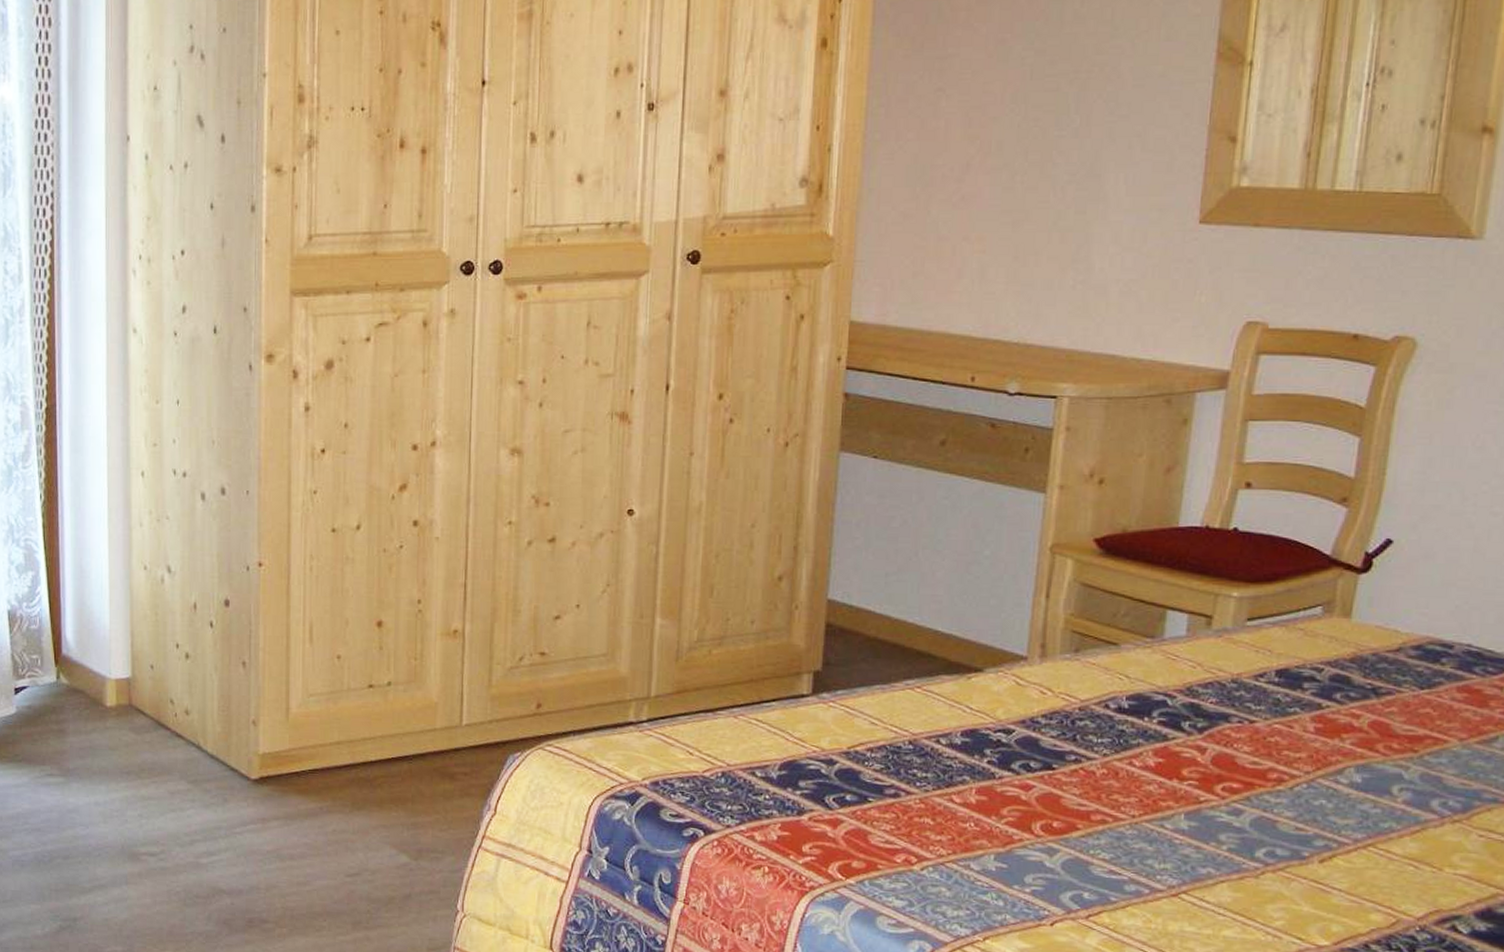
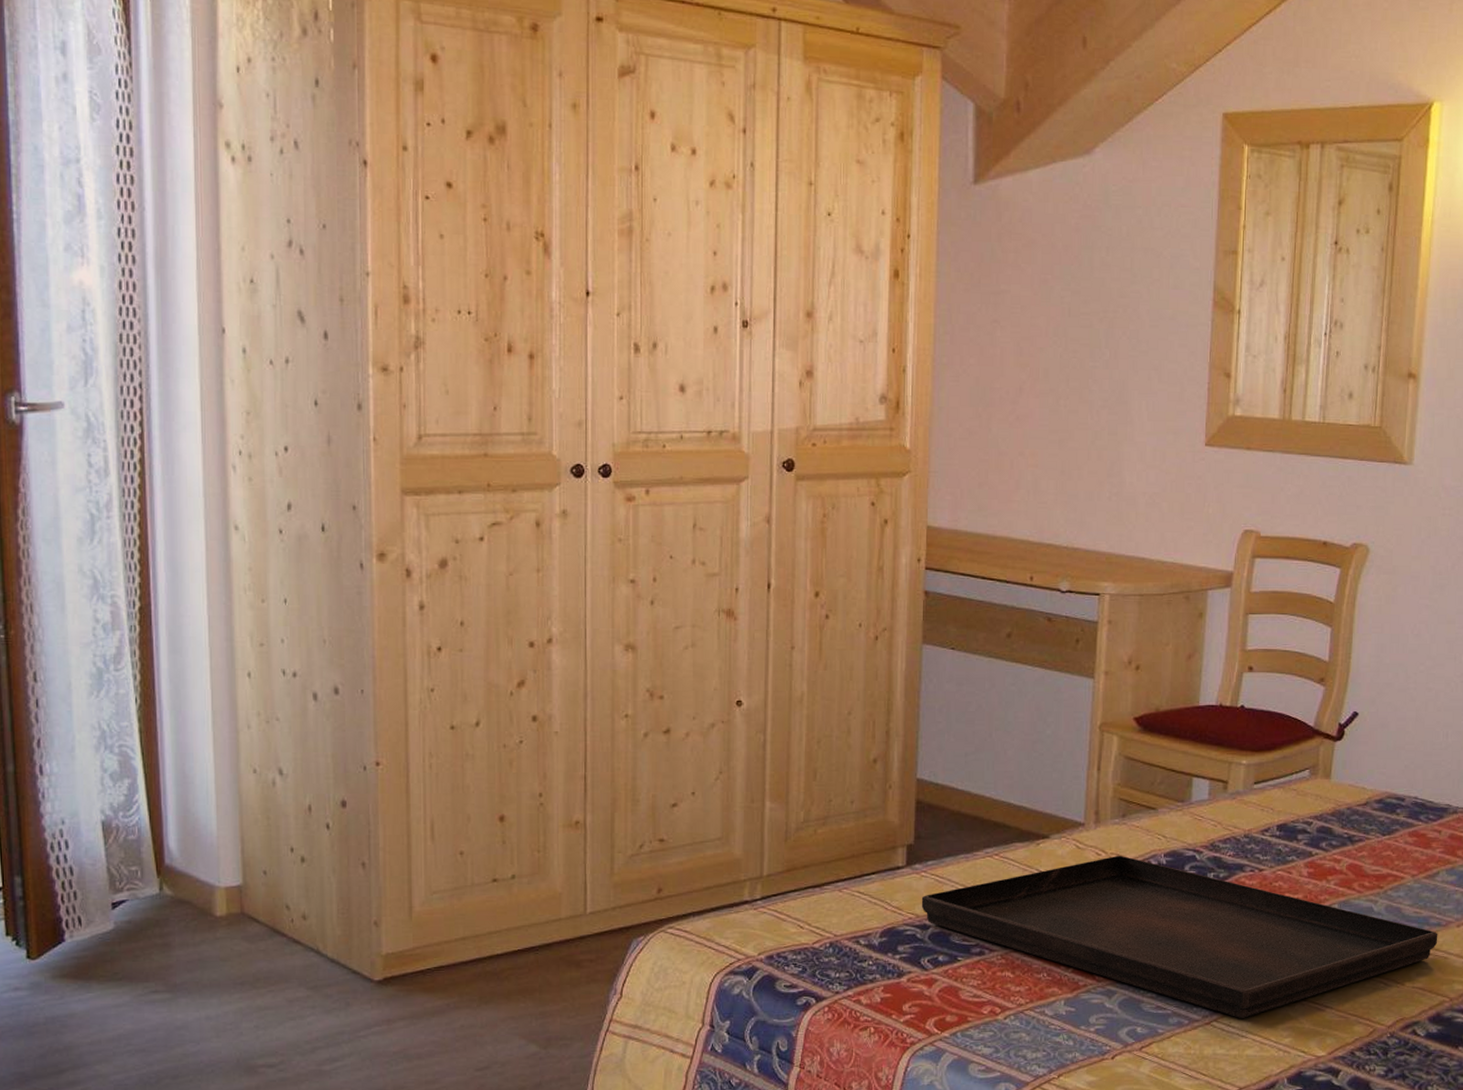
serving tray: none [827,695,1494,893] -> present [921,855,1438,1018]

